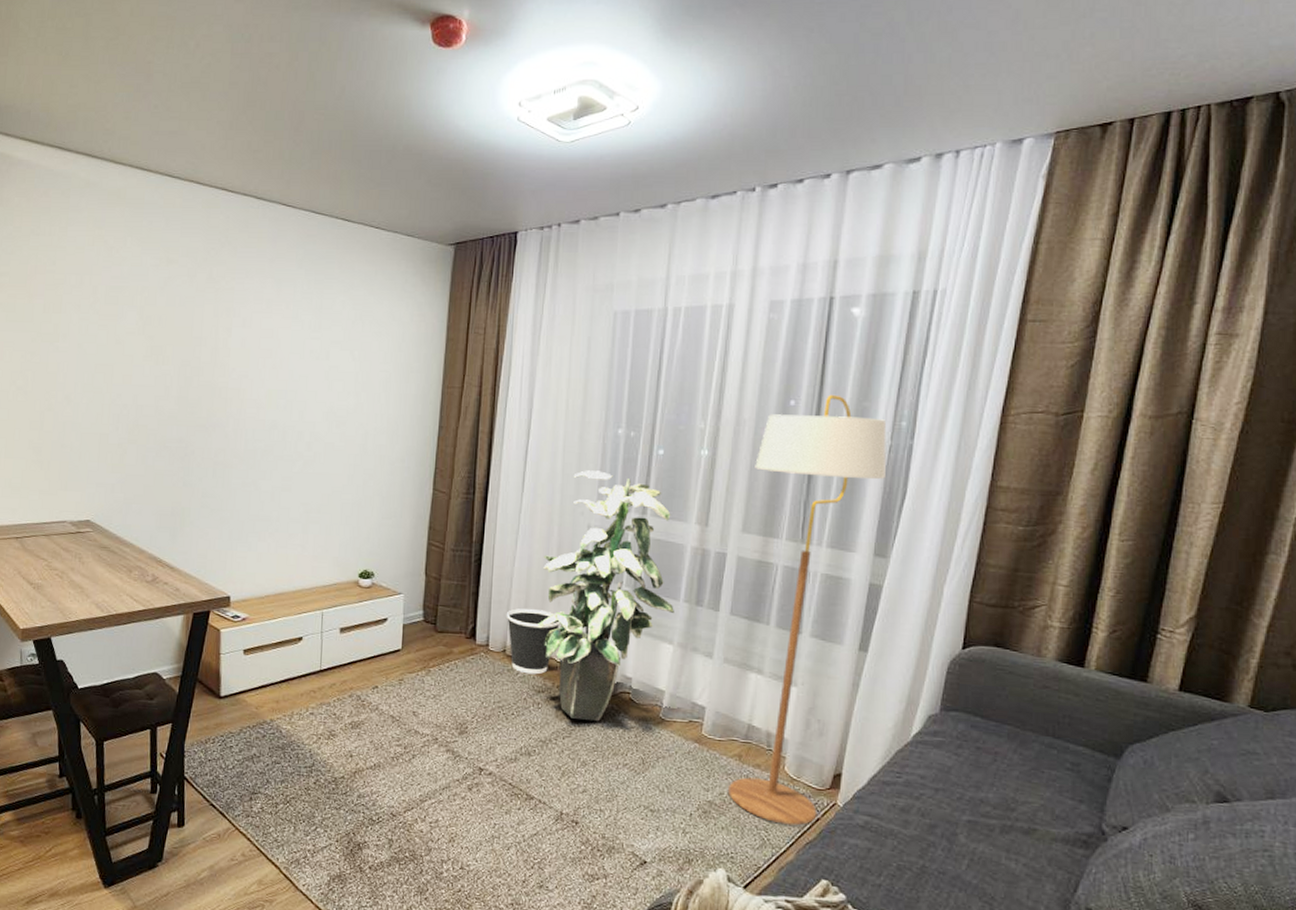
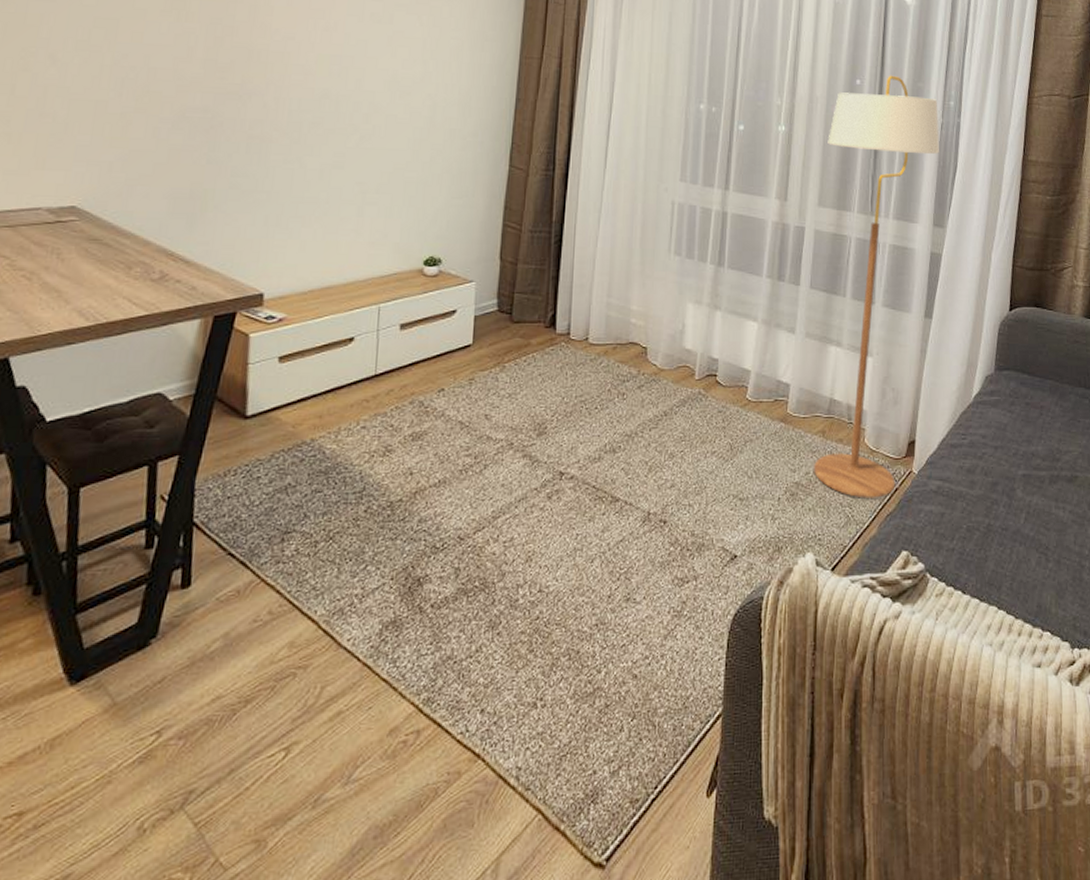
wastebasket: present [507,608,561,675] -> none [589,292,646,363]
indoor plant: present [536,470,674,722] -> none [620,145,758,409]

